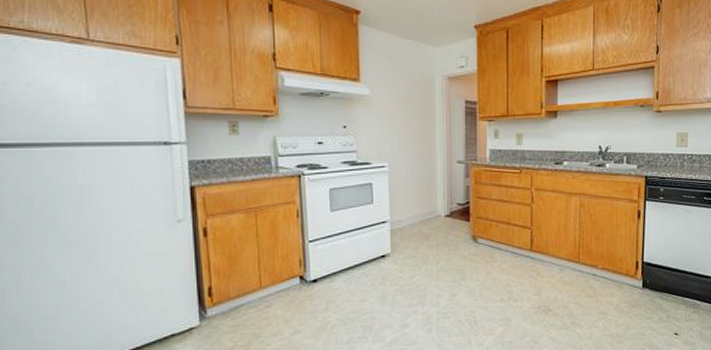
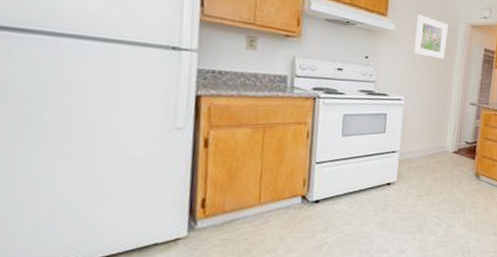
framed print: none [391,74,424,119] -> present [413,14,448,60]

